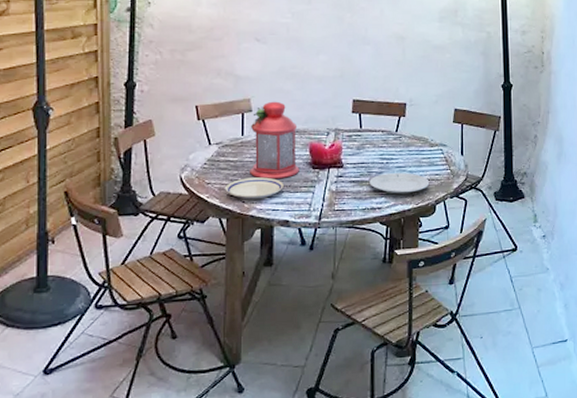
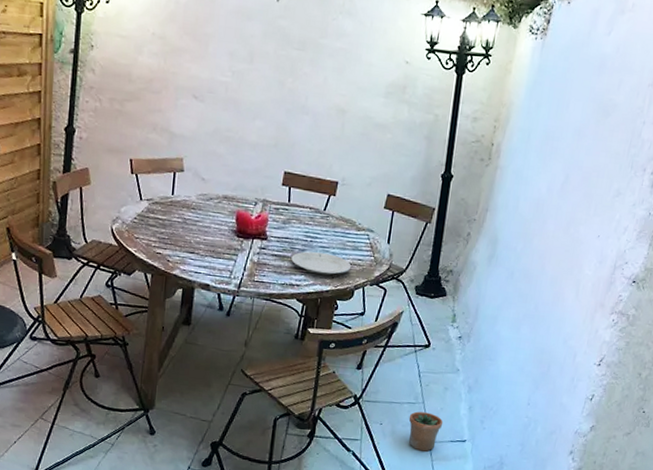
plate: present [225,177,284,200] -> none [152,237,208,261]
lantern: present [248,101,299,180] -> none [176,163,227,243]
planter: none [508,317,543,359] -> present [408,411,443,452]

